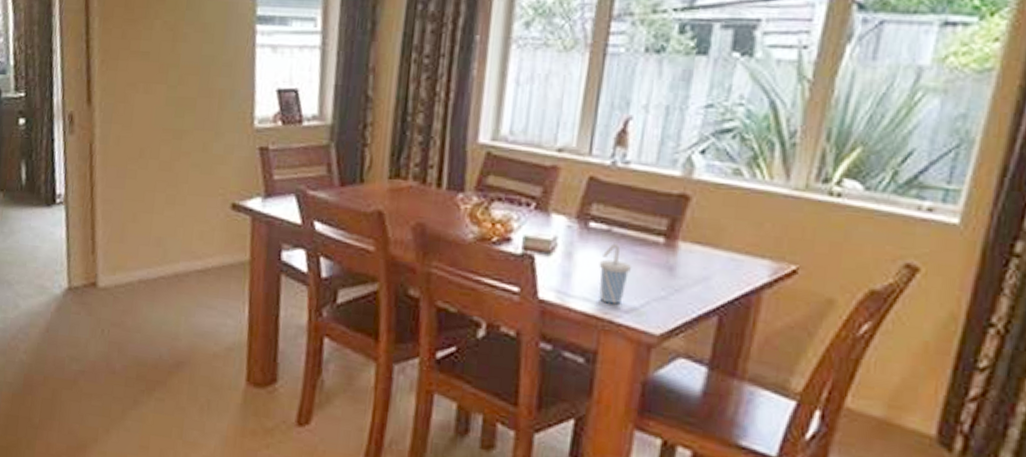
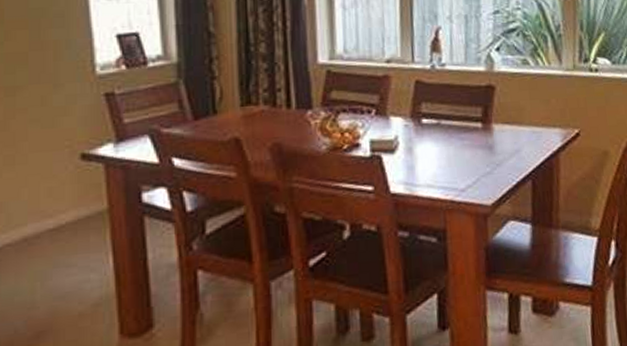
cup: present [599,243,632,305] -> none [435,134,461,186]

